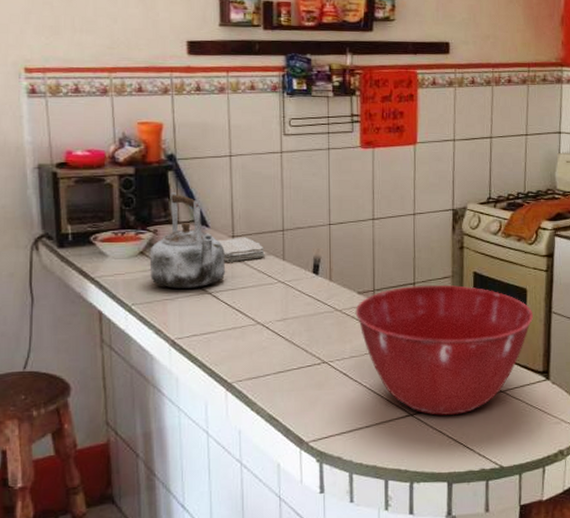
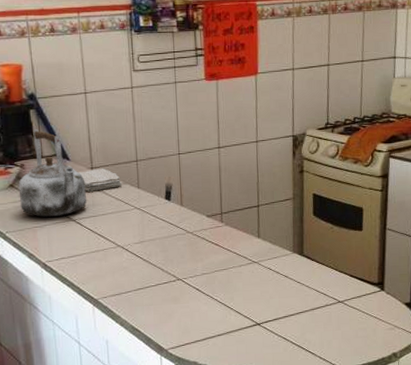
mixing bowl: present [355,284,534,416] -> none [205,206,370,324]

